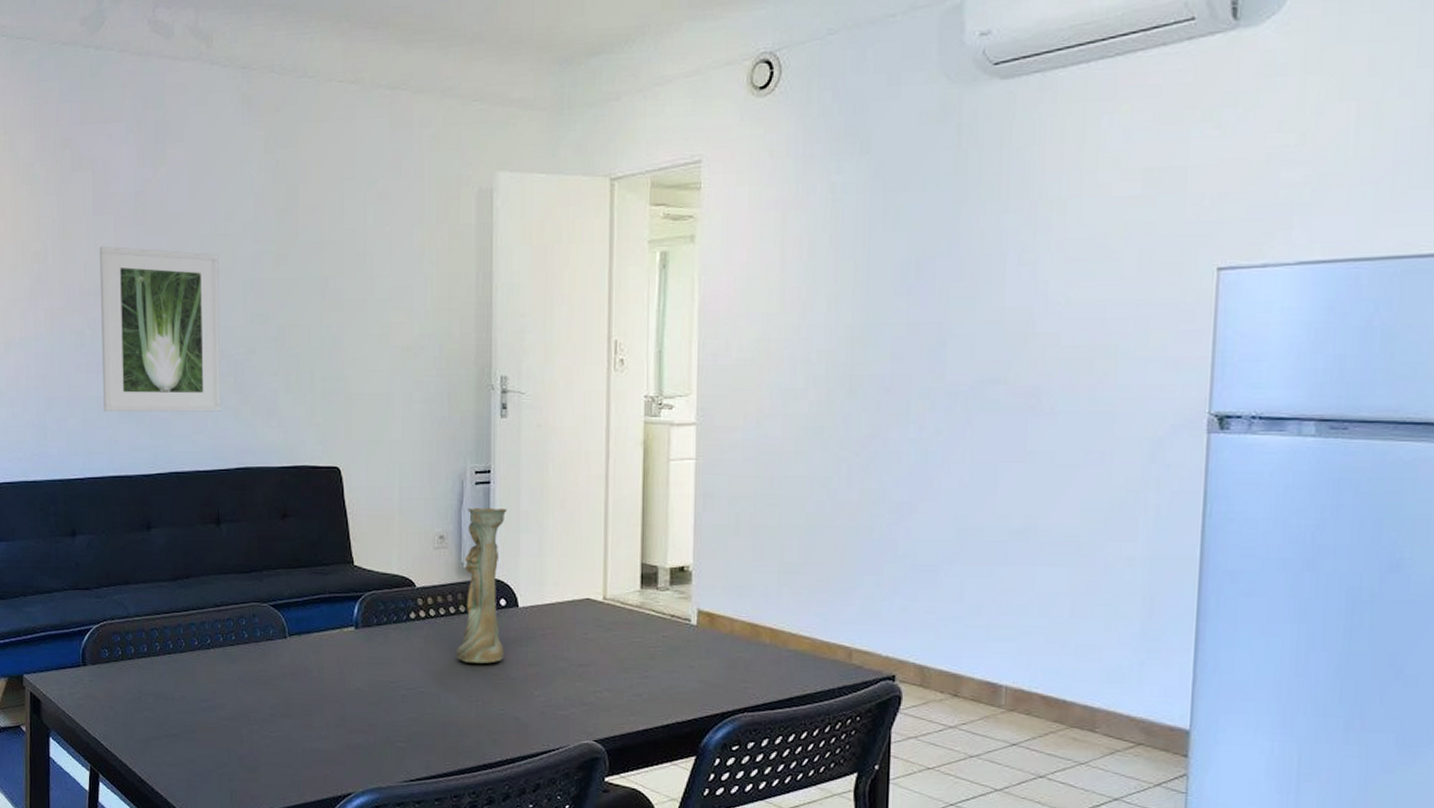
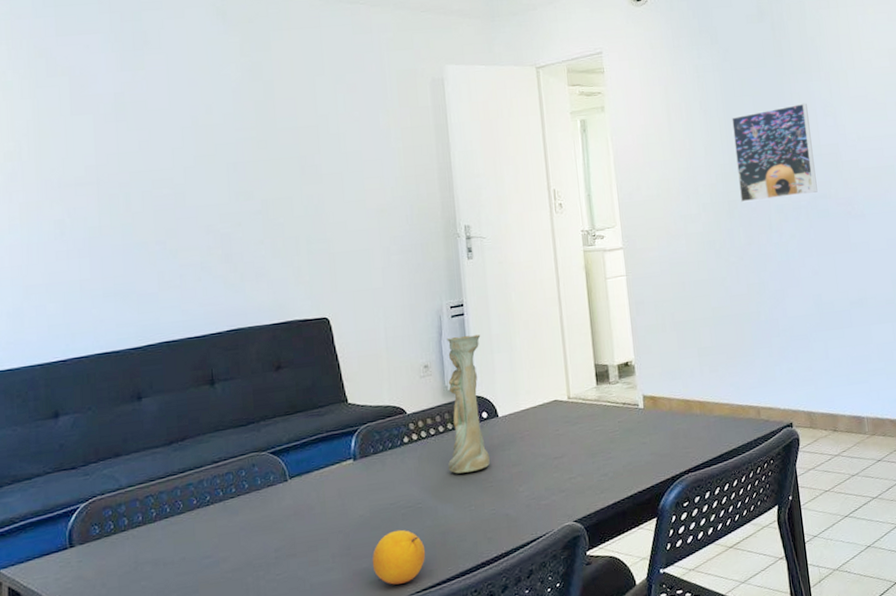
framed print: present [99,246,221,413] -> none [78,141,210,294]
fruit: none [366,711,424,768] -> present [372,529,426,585]
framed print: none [868,245,993,379] -> present [732,103,818,203]

